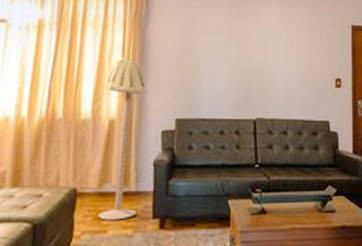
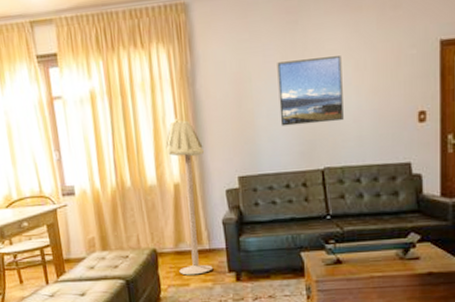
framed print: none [221,22,277,79] -> present [277,56,344,127]

